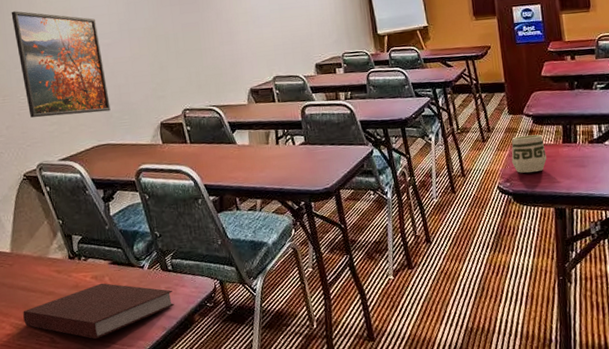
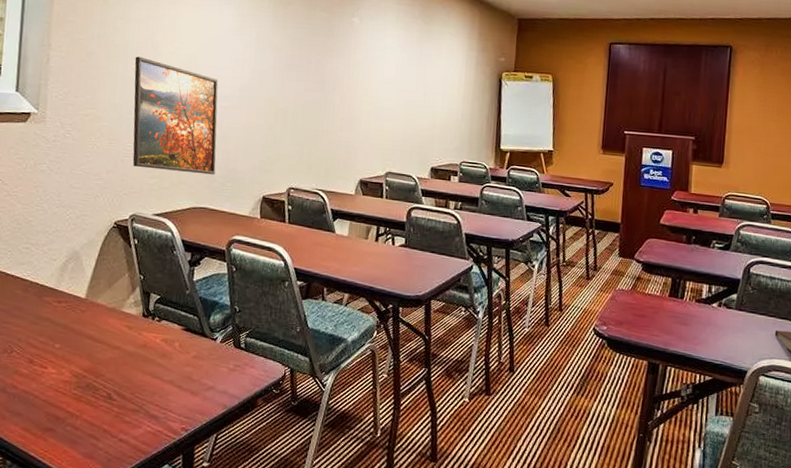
notebook: present [23,283,175,340] -> none [84,347,241,404]
cup: present [511,134,547,173] -> none [613,280,650,321]

